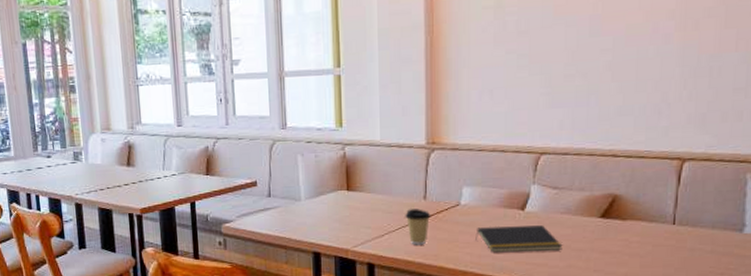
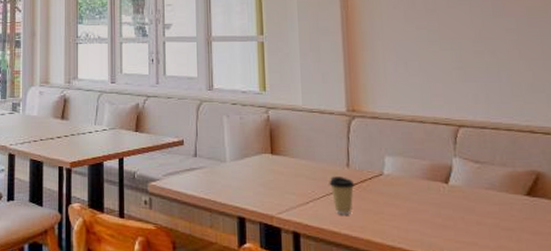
notepad: present [475,225,563,253] -> none [401,198,491,228]

